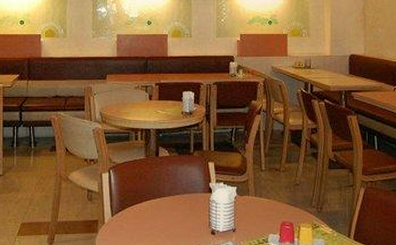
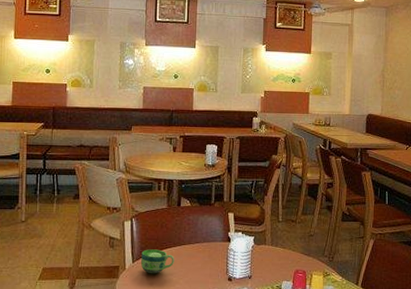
cup: none [121,202,155,228] -> present [141,249,175,274]

